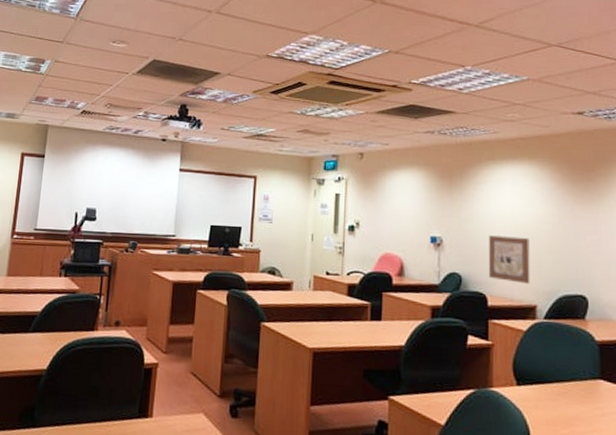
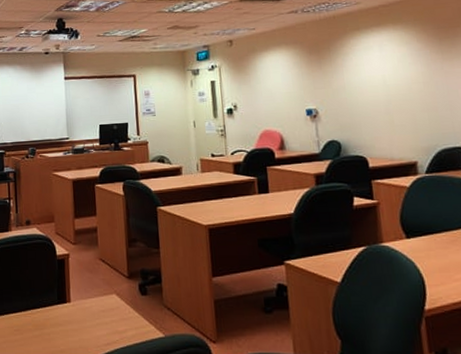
wall art: present [488,235,530,284] -> none [362,99,408,143]

